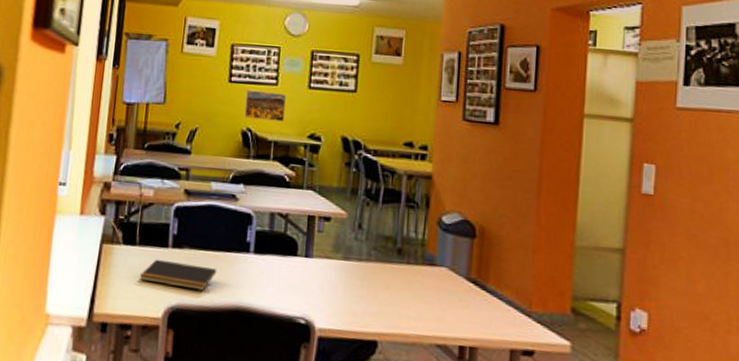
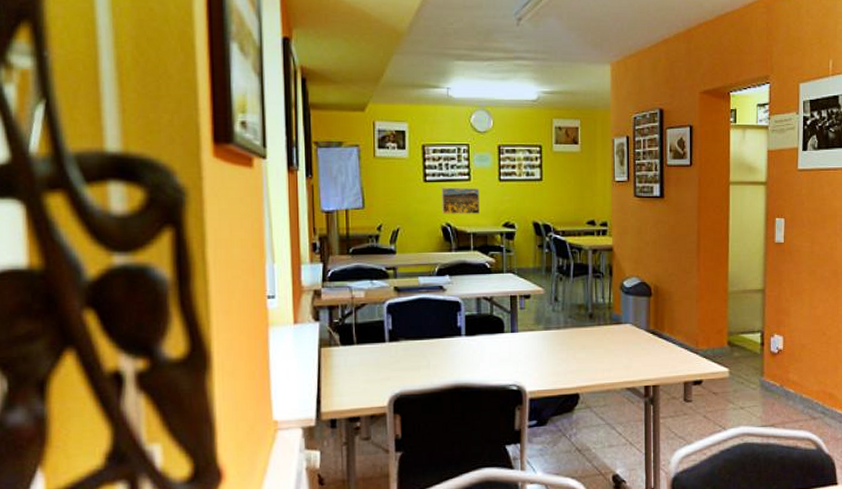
notepad: present [139,259,217,291] -> none [361,354,434,376]

